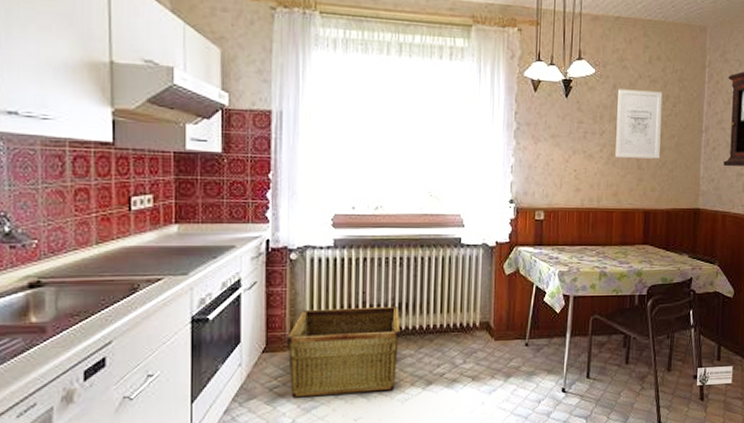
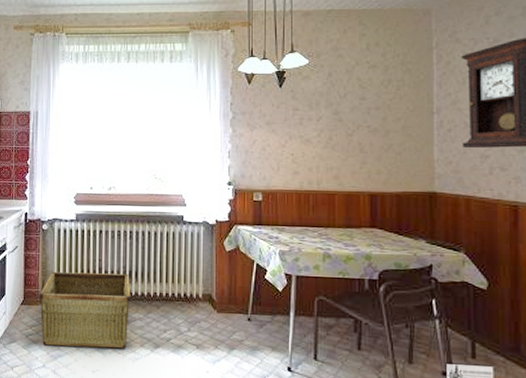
wall art: present [615,89,663,159] -> none [334,76,384,142]

